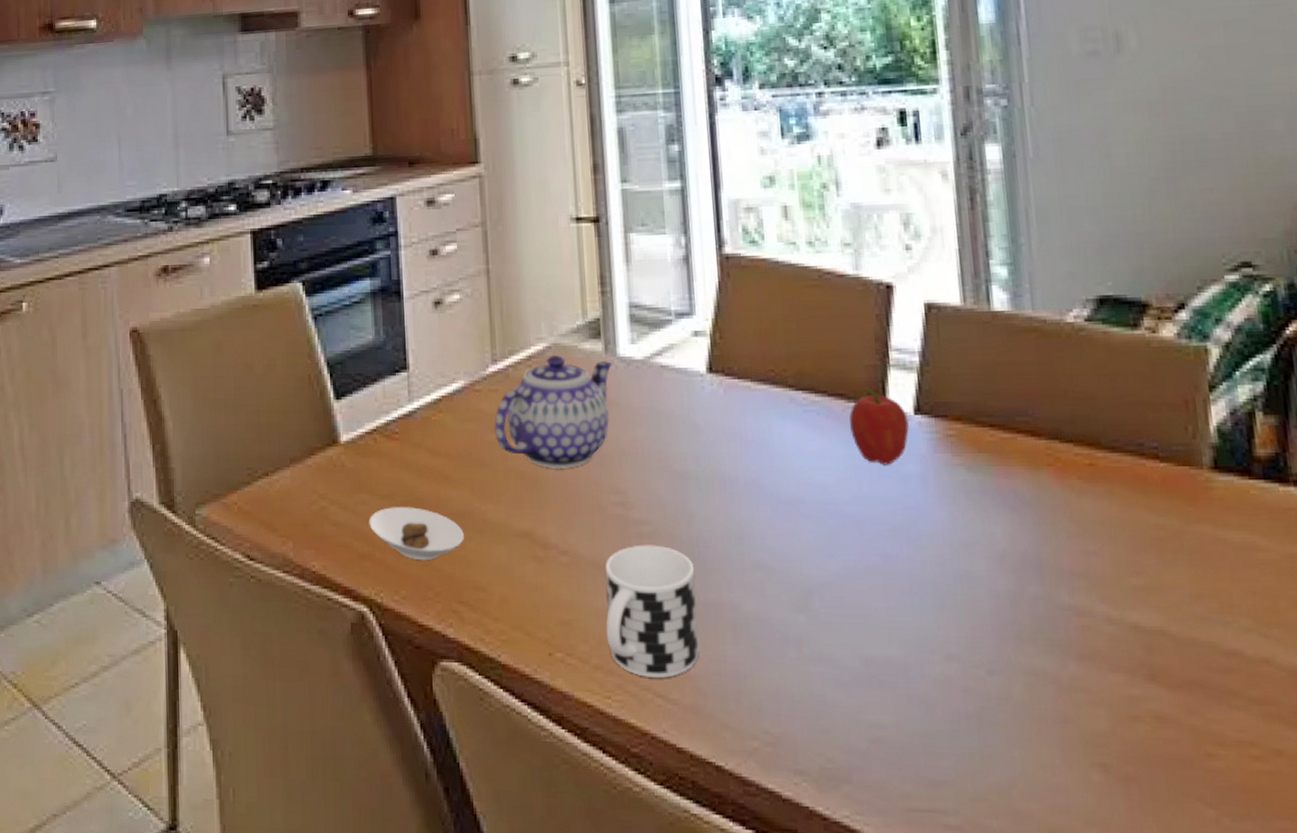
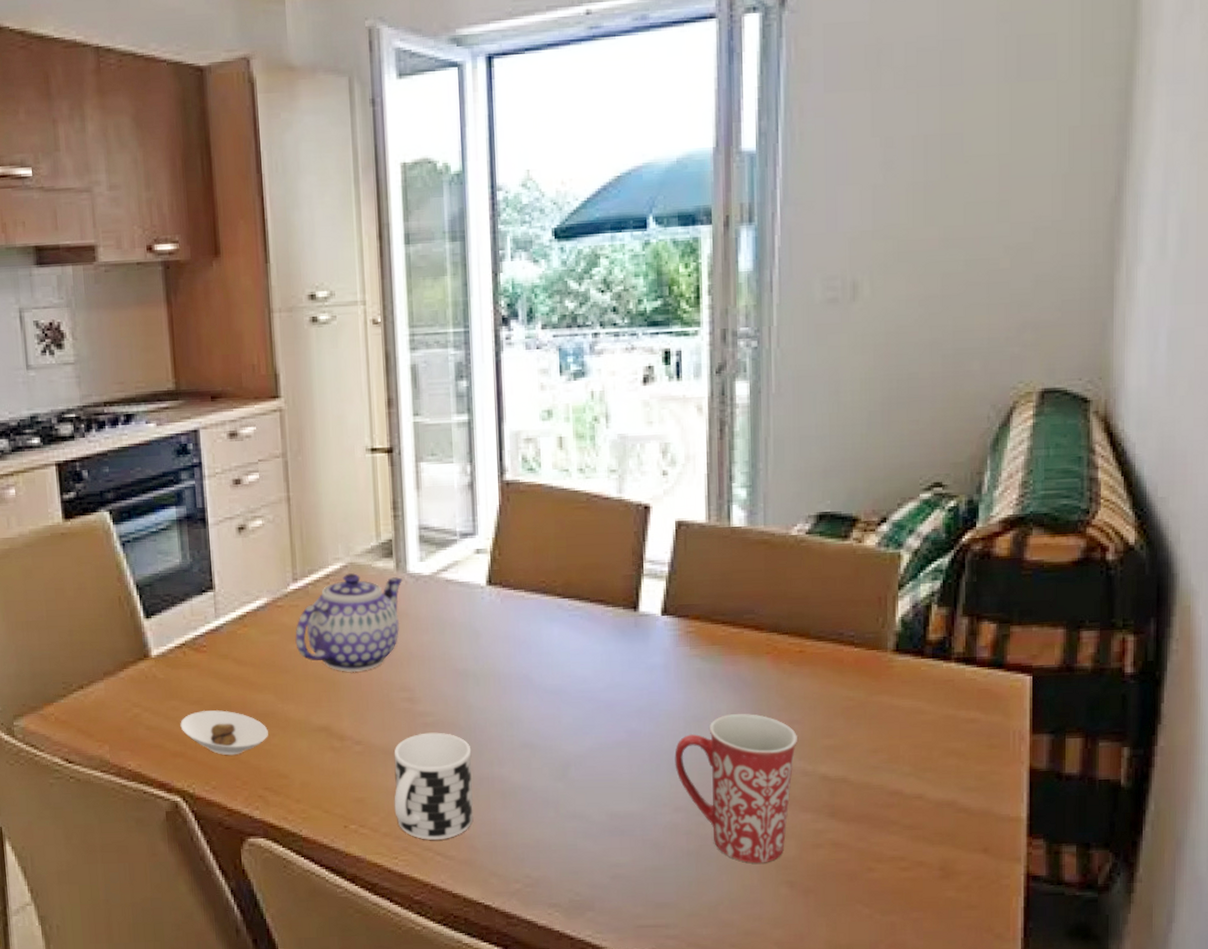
fruit: present [849,387,909,465] -> none [607,594,656,658]
mug: none [941,540,1097,737] -> present [674,714,797,864]

